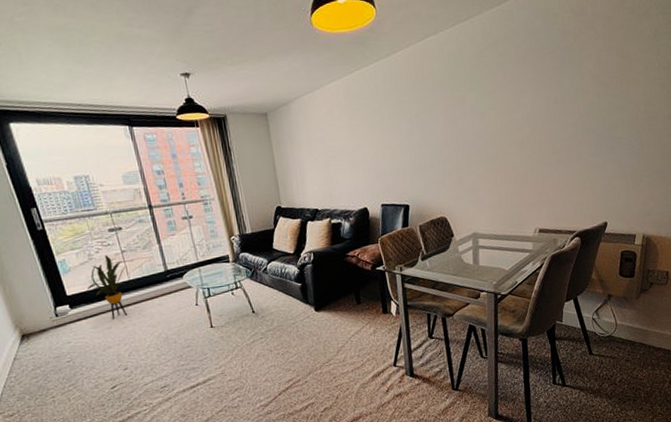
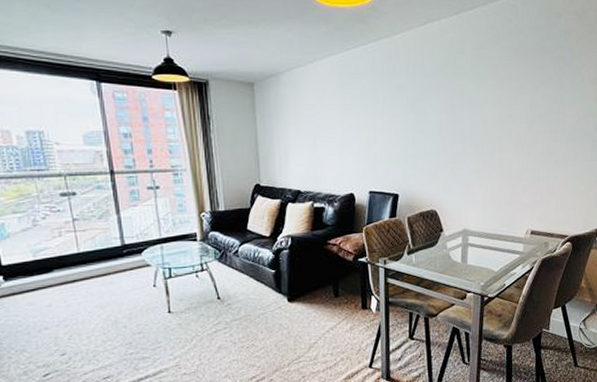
house plant: present [87,255,128,320] -> none [27,222,76,297]

